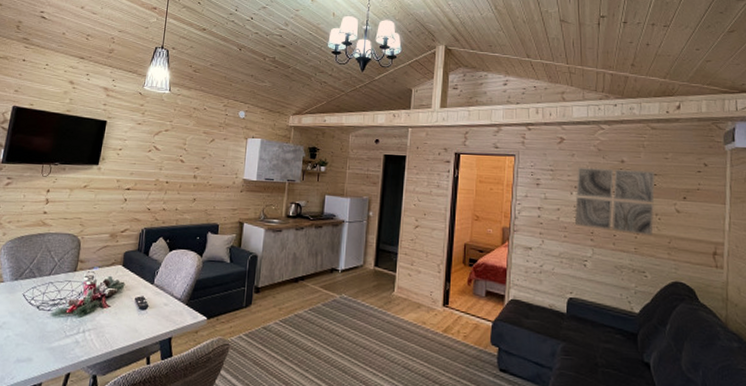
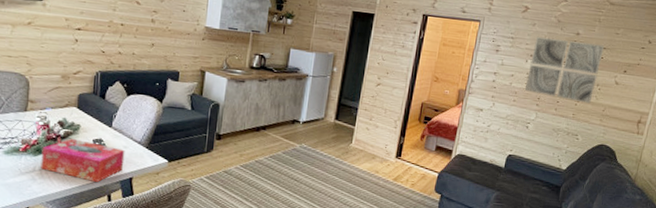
tissue box: none [84,297,166,343] -> present [41,138,125,182]

